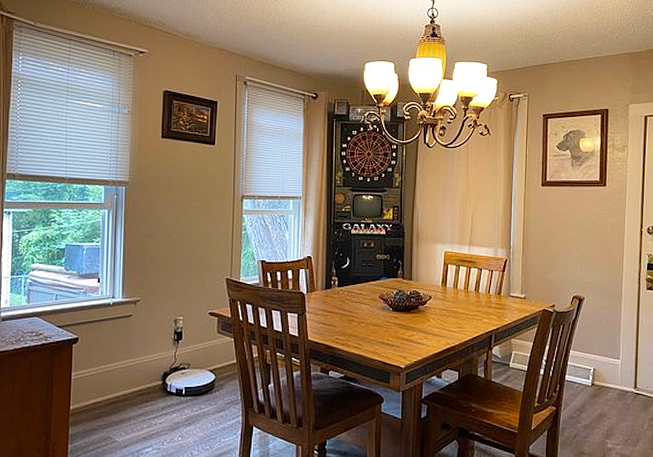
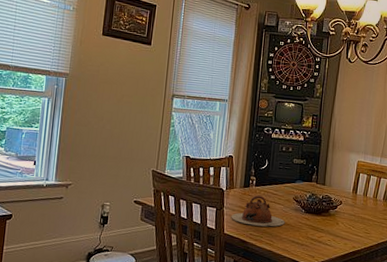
teapot: none [314,296,373,329] -> present [231,195,285,227]

